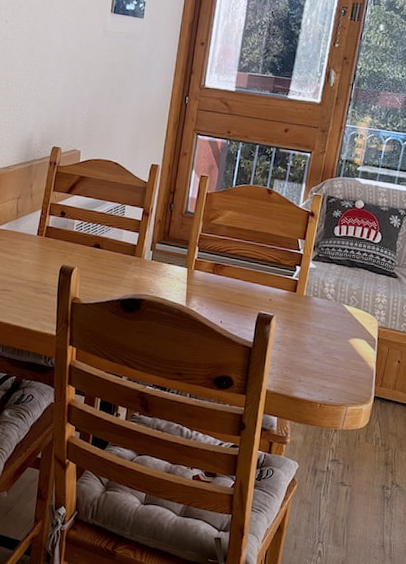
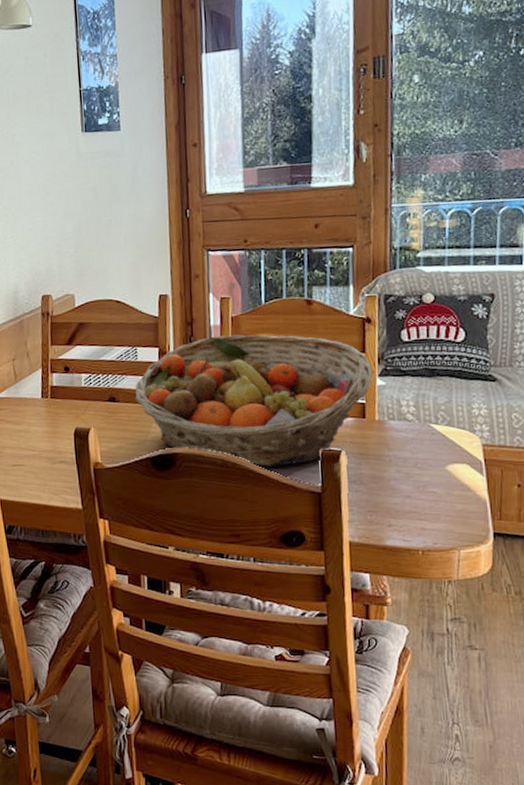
fruit basket: none [116,206,308,322] -> present [135,334,372,467]

